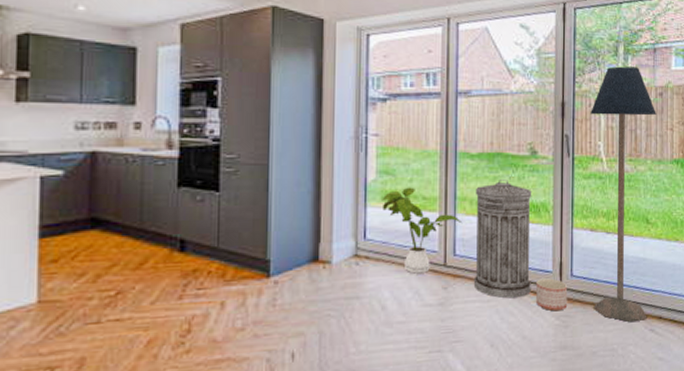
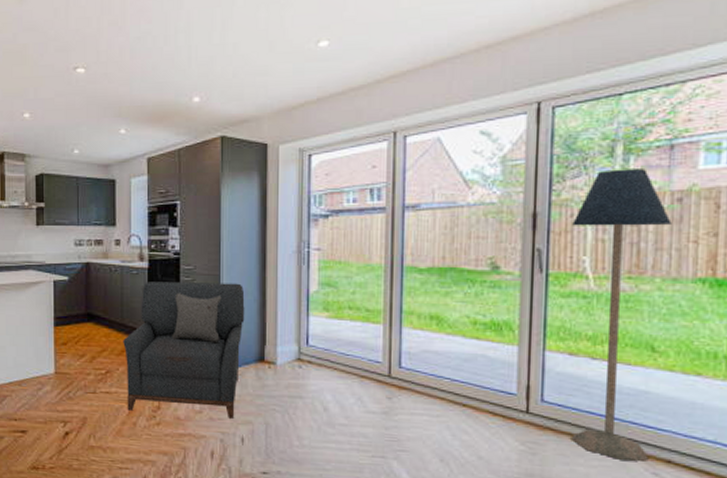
armchair: none [142,173,297,340] -> present [123,281,245,418]
house plant: present [382,187,463,274] -> none [324,299,409,382]
trash can: present [473,179,532,299] -> none [421,295,493,417]
planter: present [536,278,568,312] -> none [496,400,537,437]

